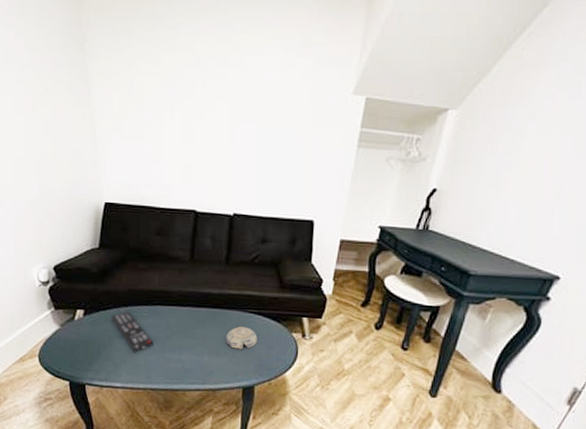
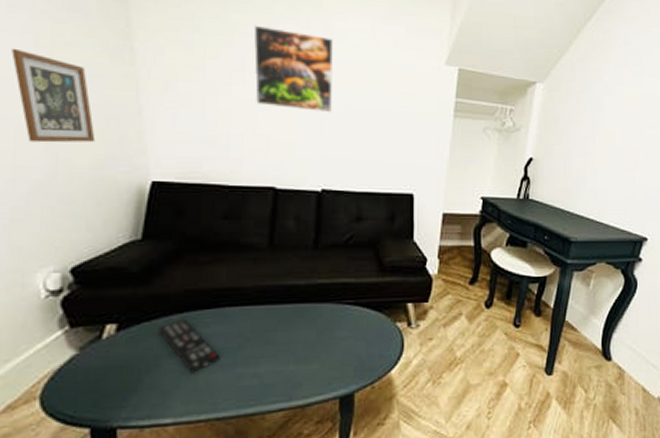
picture frame: none [10,96,66,171] -> present [11,48,96,143]
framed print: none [180,65,247,145] -> present [253,25,333,113]
decorative bowl: present [225,327,258,350] -> none [316,322,356,350]

